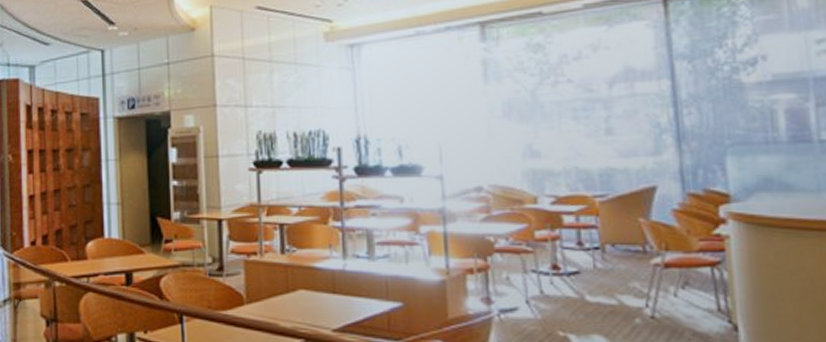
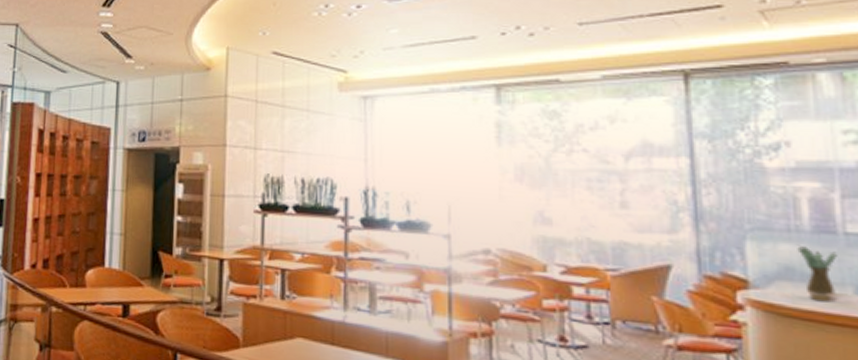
vase: none [775,157,813,209] -> present [797,246,838,303]

